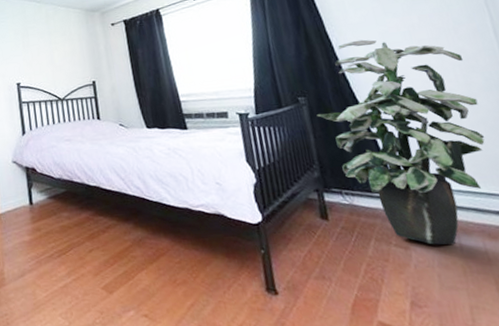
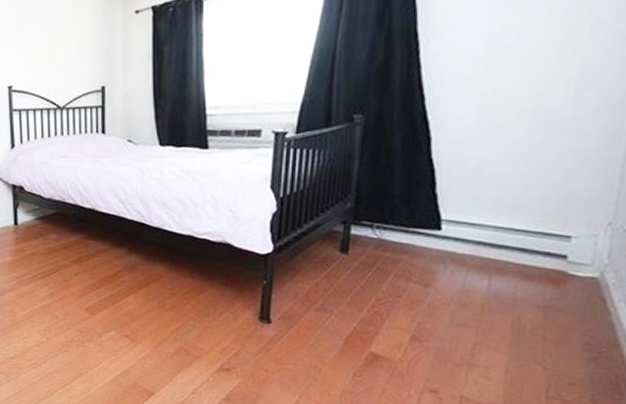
indoor plant: present [316,39,485,245] -> none [370,41,586,285]

